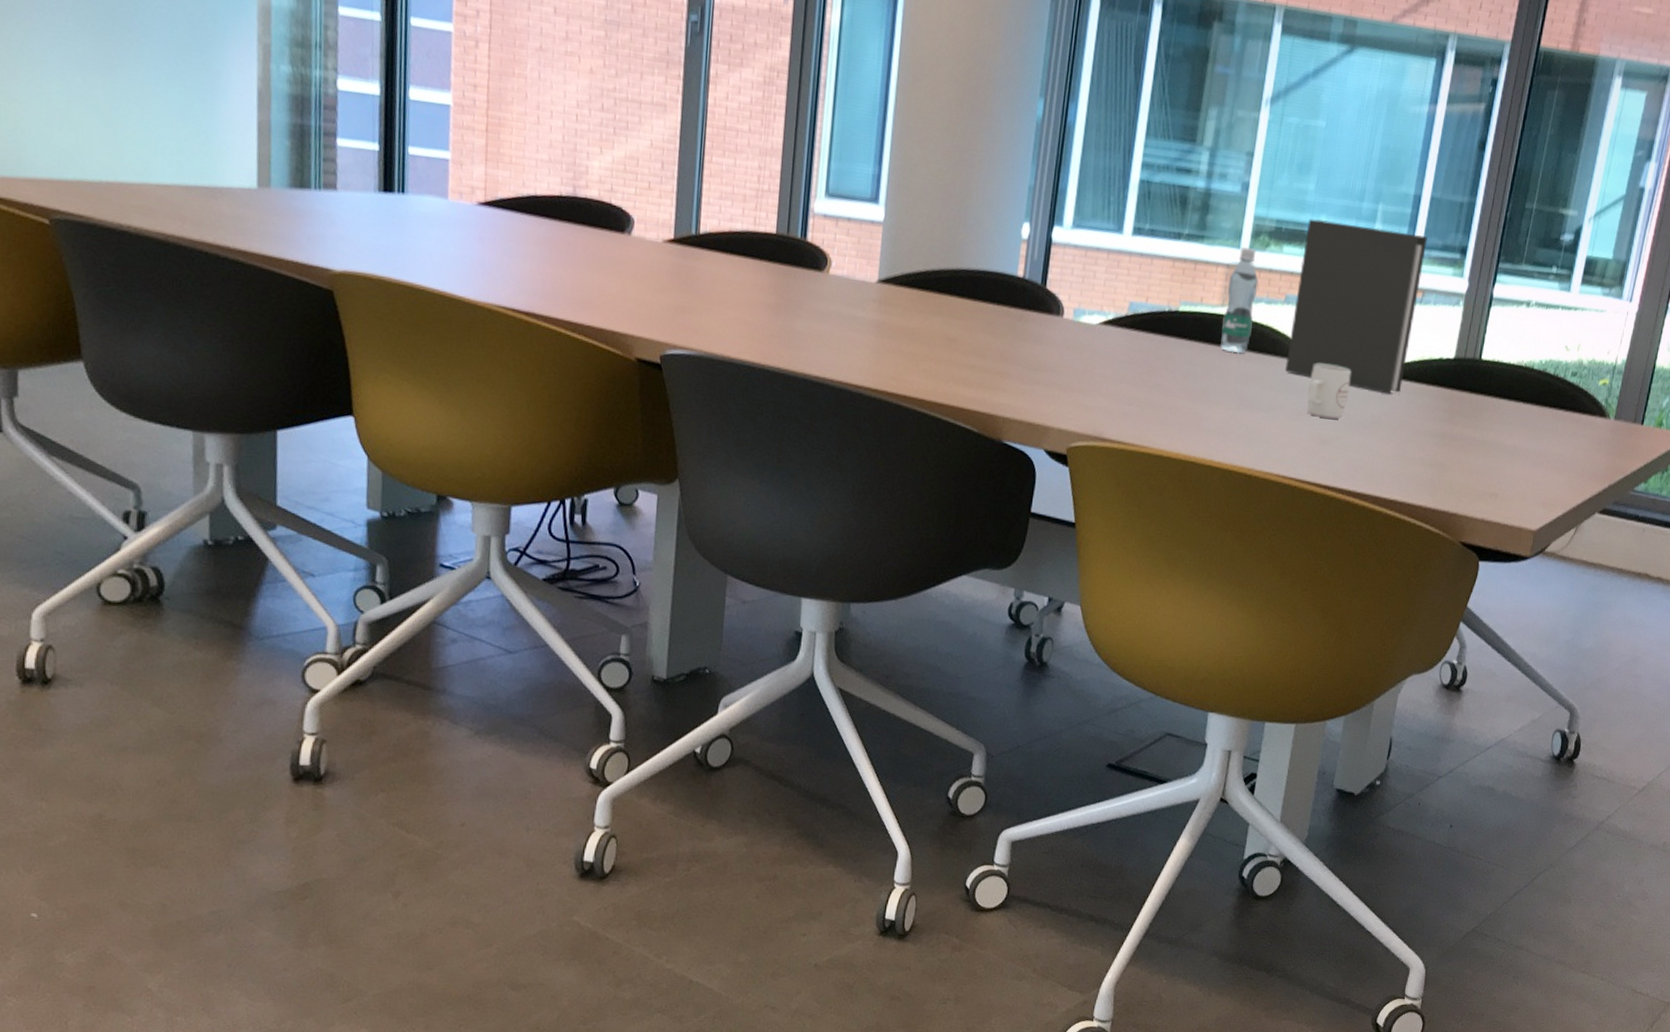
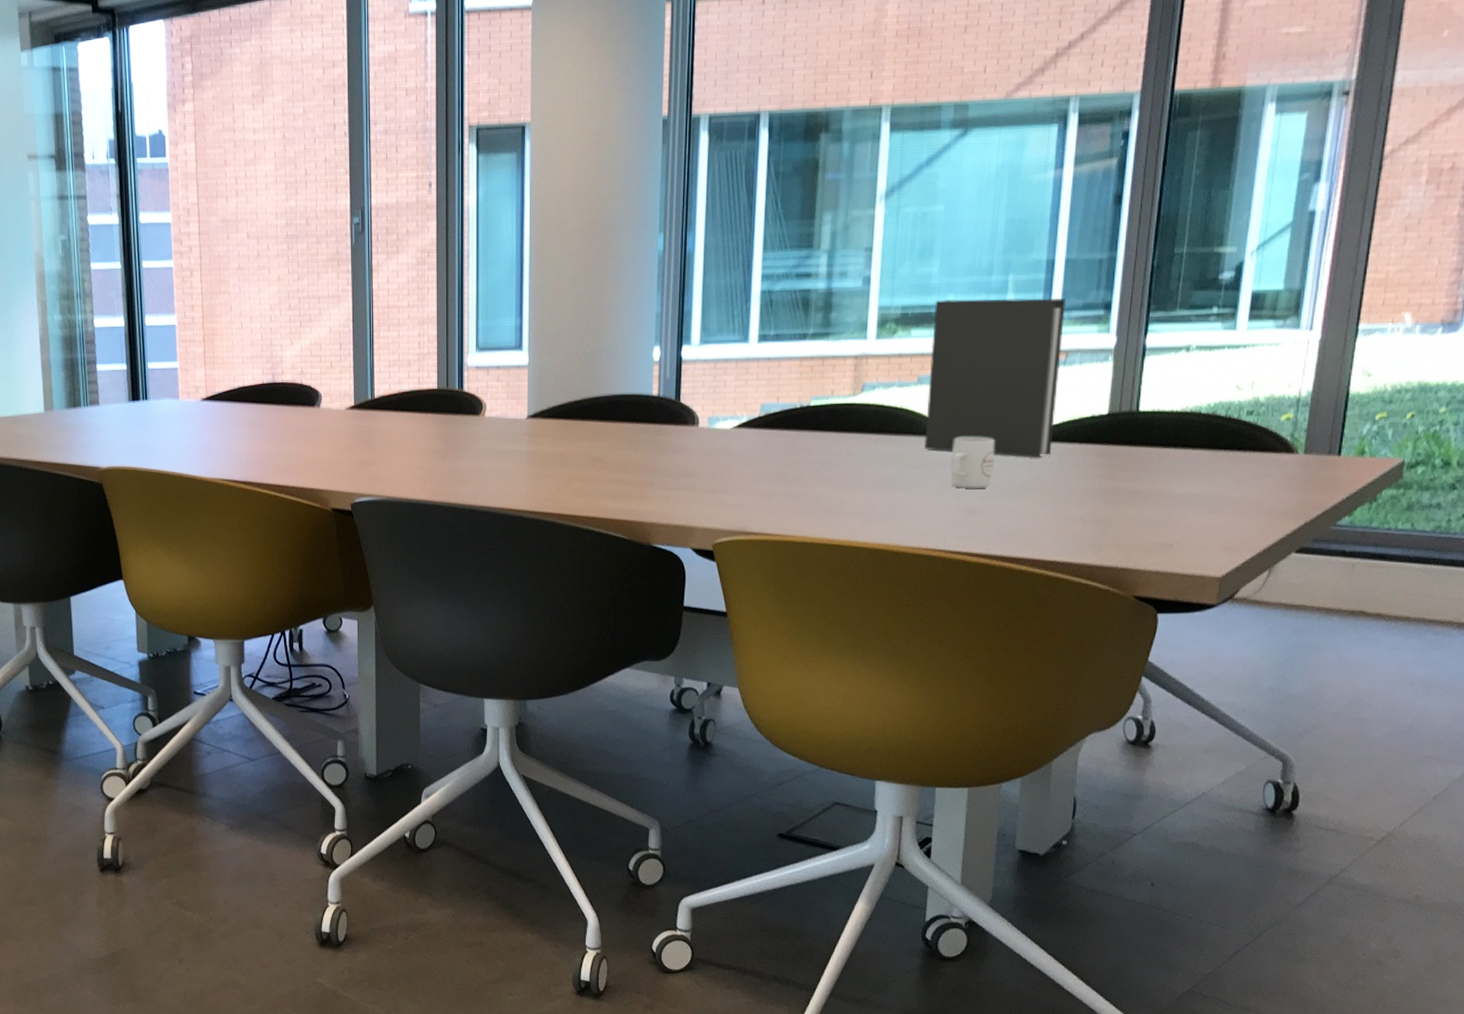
bottle: present [1220,247,1259,354] -> none [854,336,889,438]

